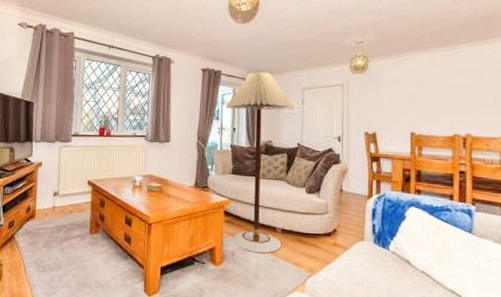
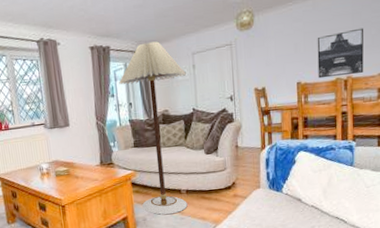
wall art: none [434,87,485,133] -> present [317,28,364,79]

